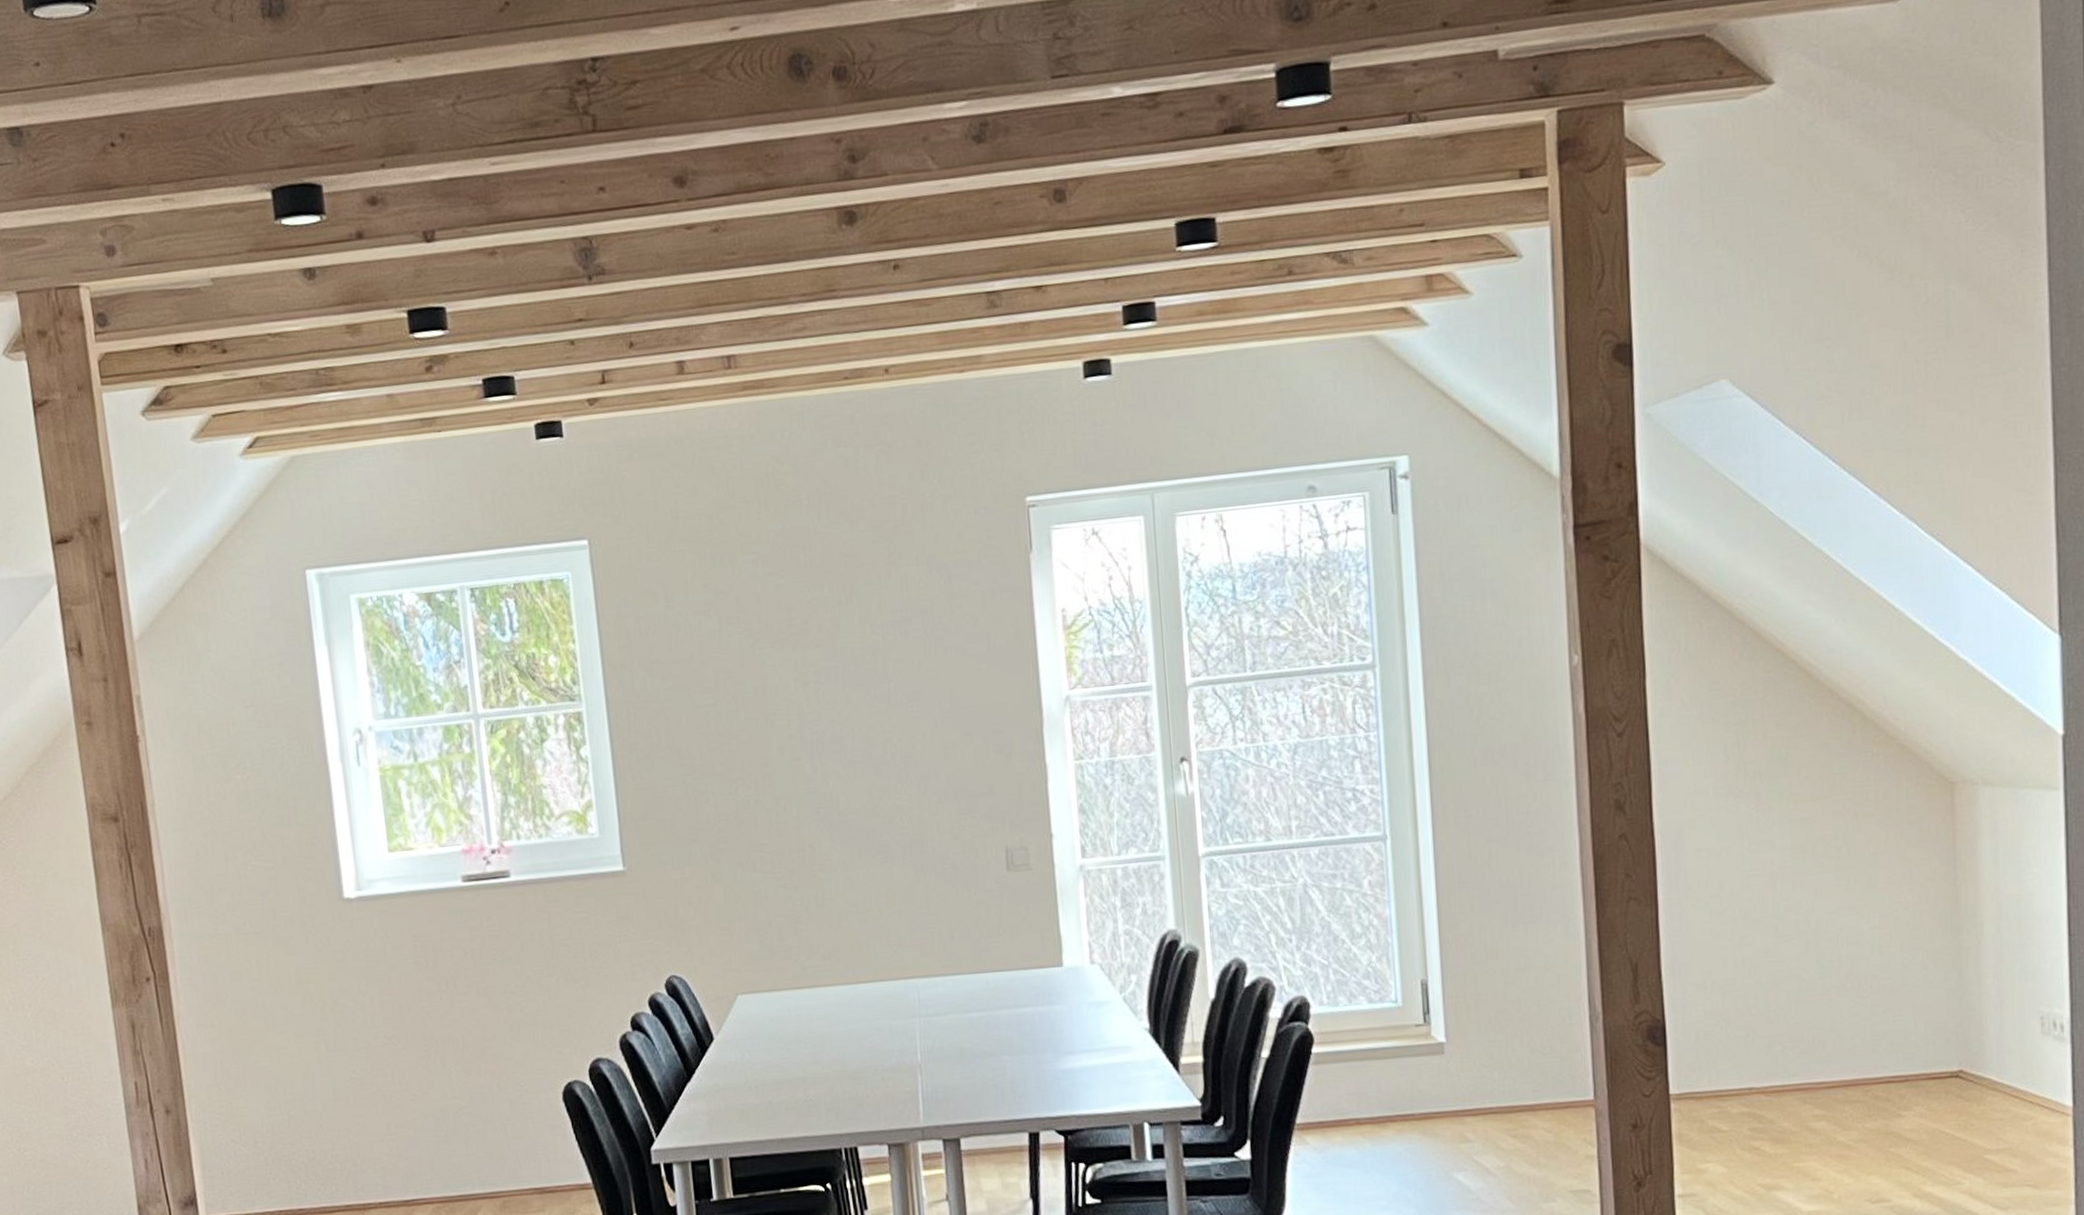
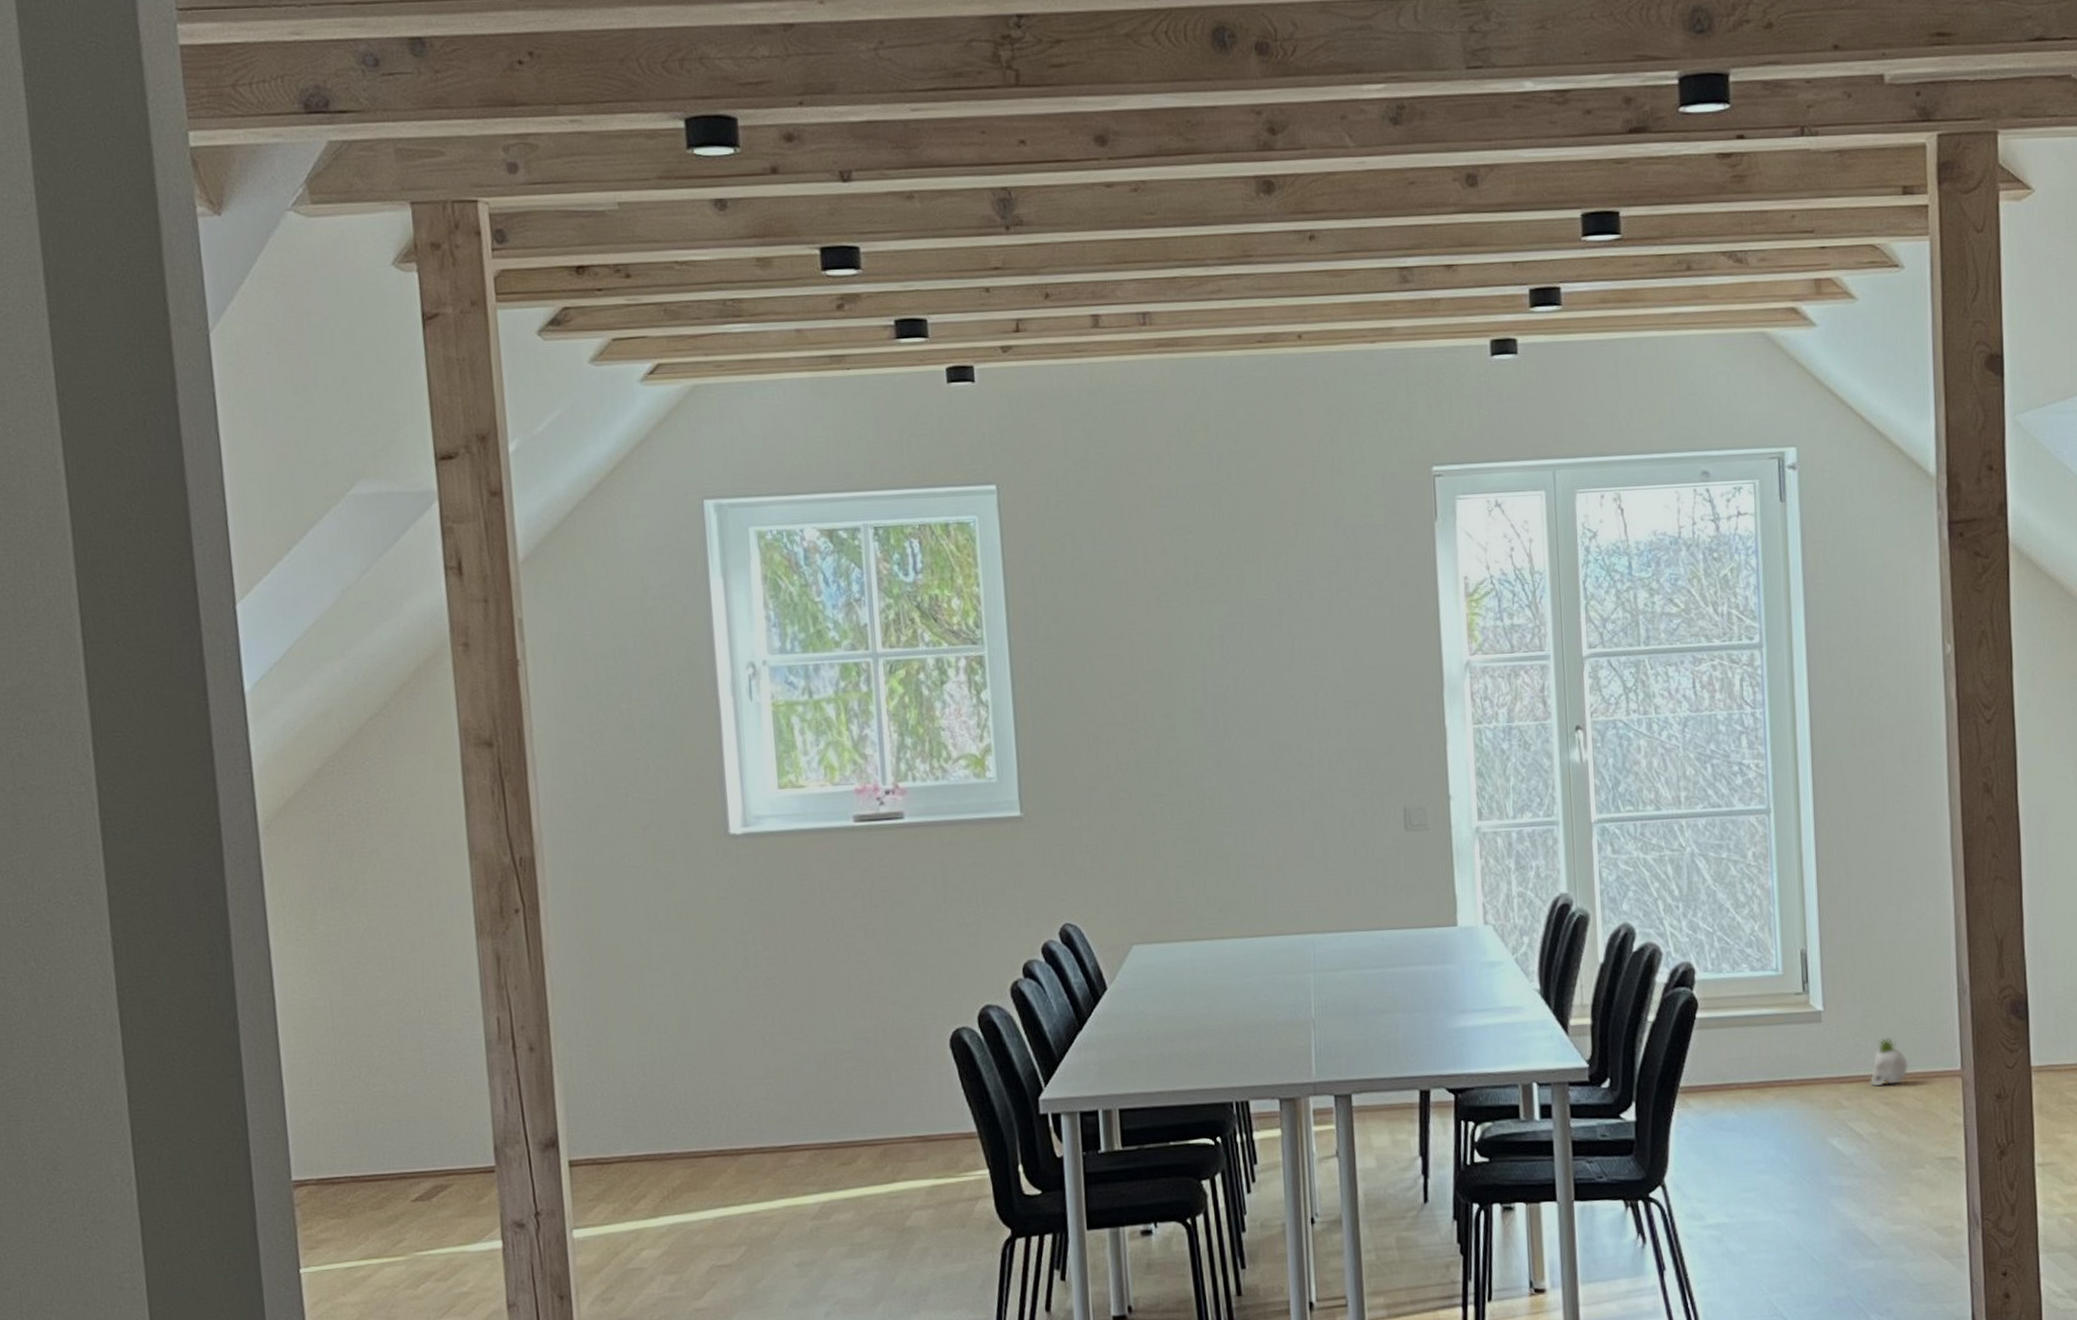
planter: none [1497,1068,1538,1119] -> present [1870,1037,1909,1087]

